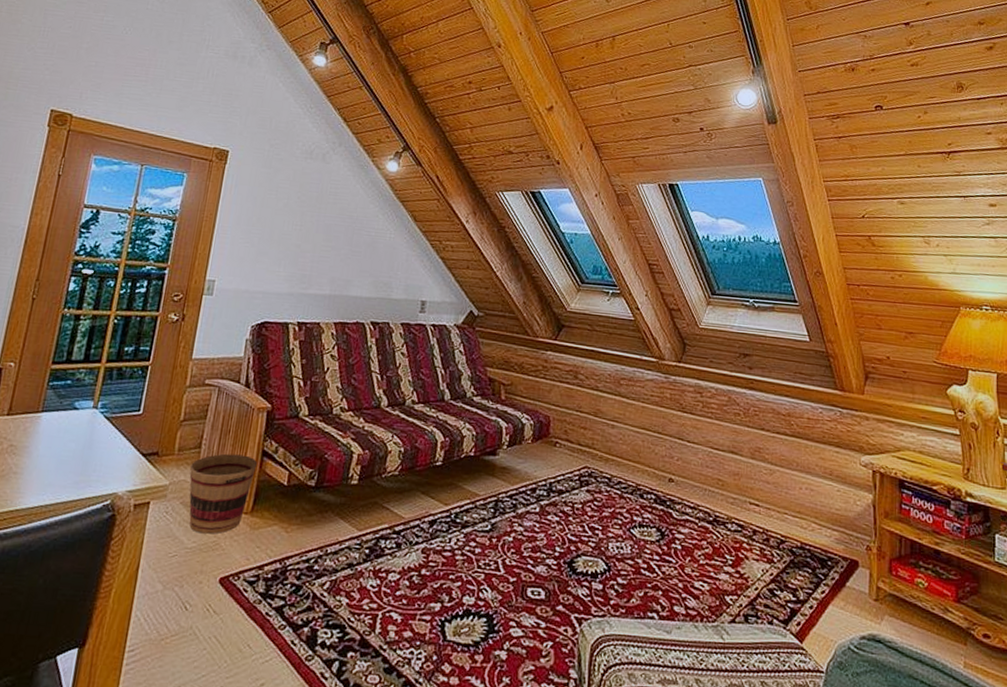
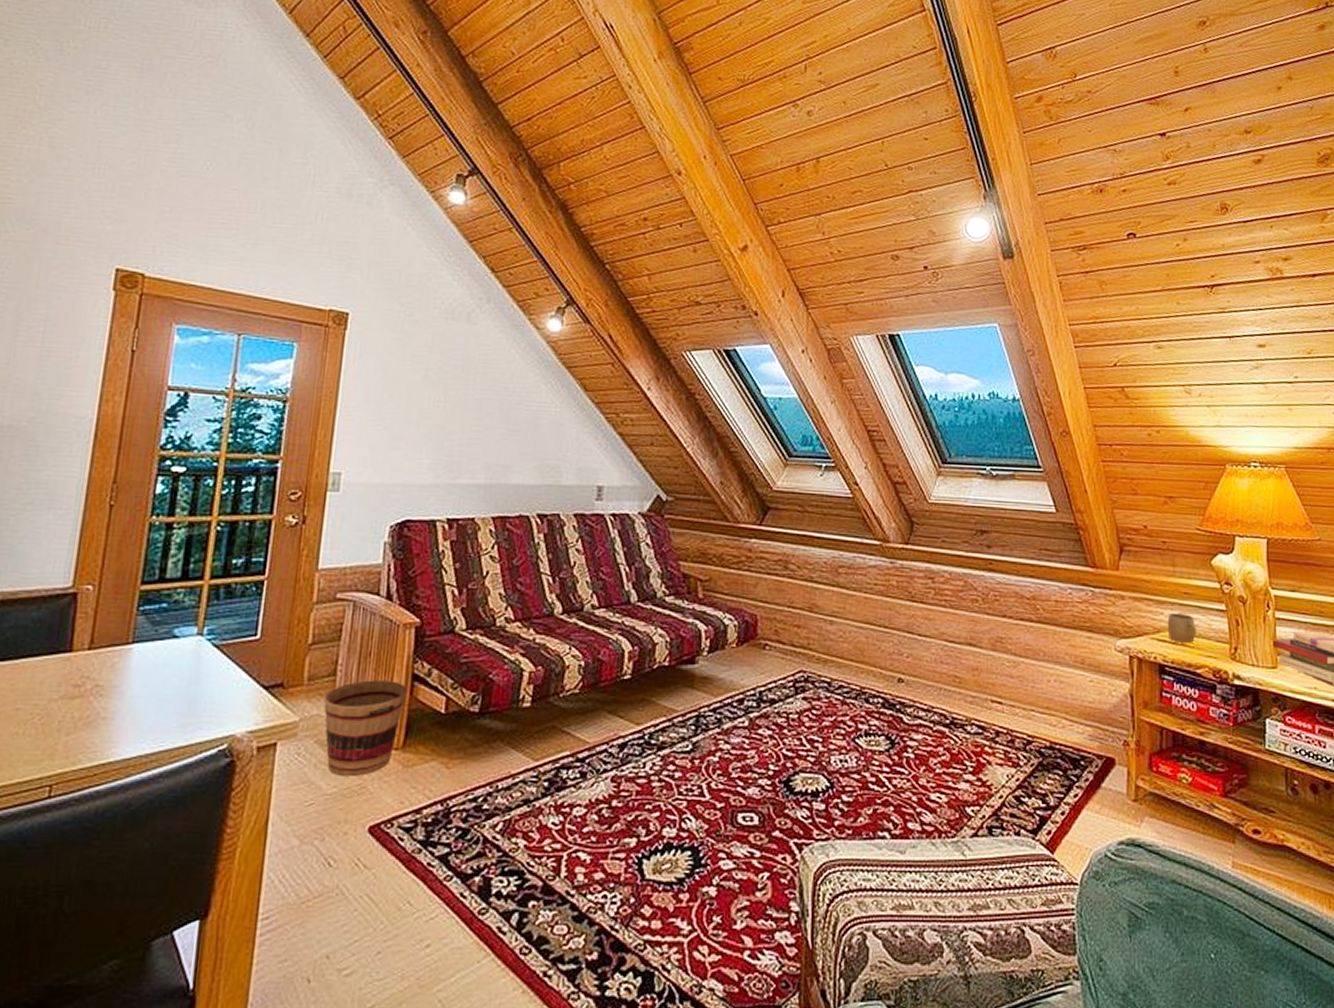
mug: none [907,434,933,463] -> present [1167,612,1196,644]

